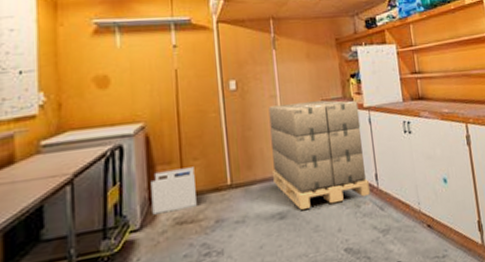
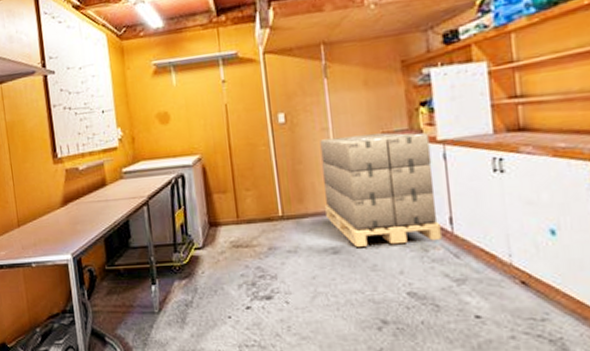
architectural model: present [150,167,197,215] -> none [209,197,251,237]

